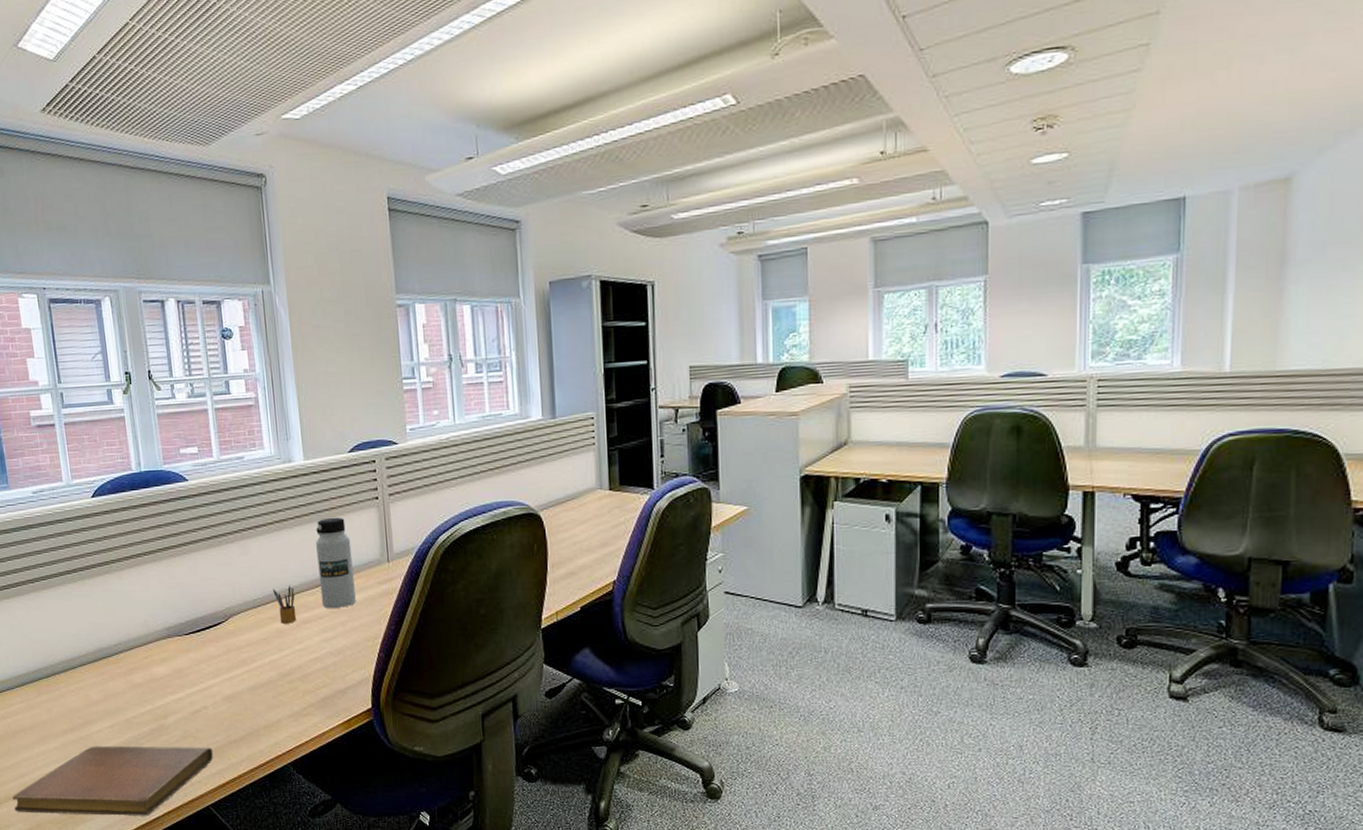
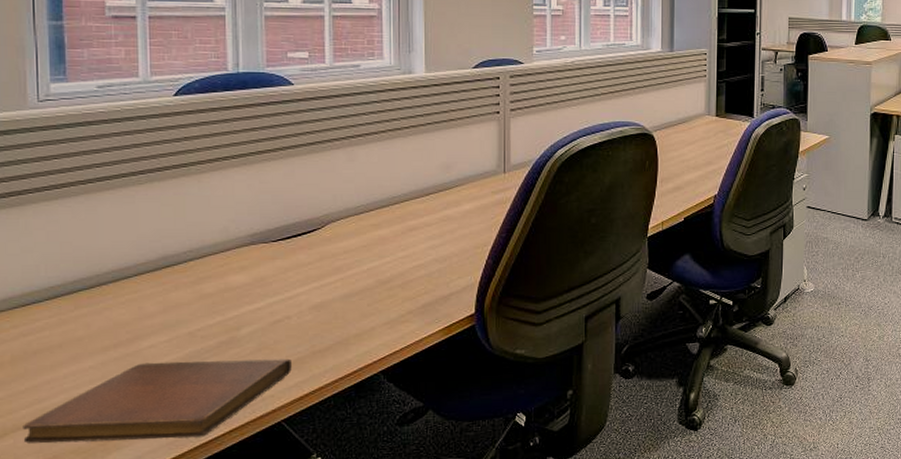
pencil box: present [273,585,297,624] -> none [379,192,402,231]
water bottle: present [316,517,356,609] -> none [431,128,468,217]

